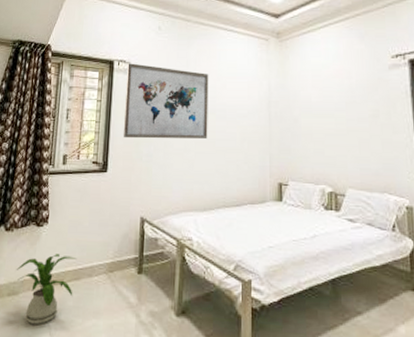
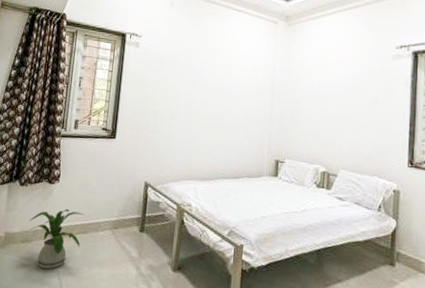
wall art: present [124,63,209,139] -> none [132,37,217,114]

